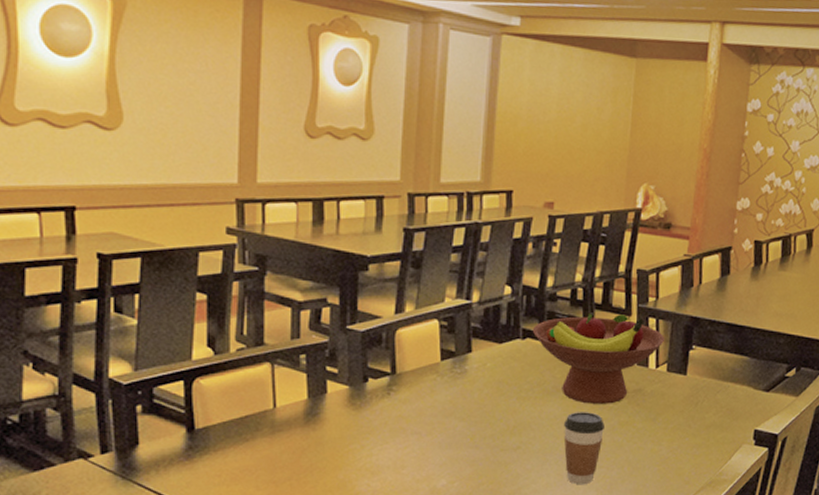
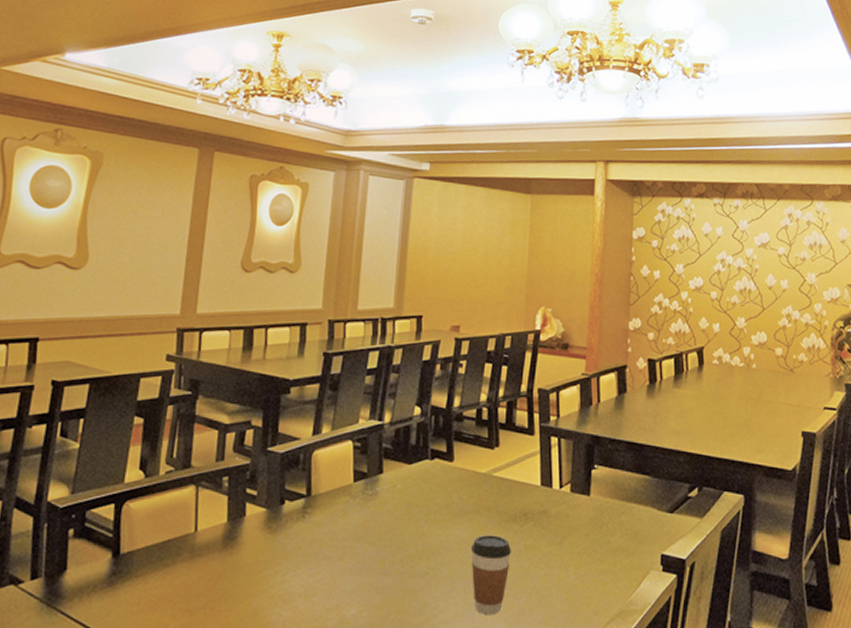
fruit bowl: present [532,312,664,404] -> none [440,432,567,527]

